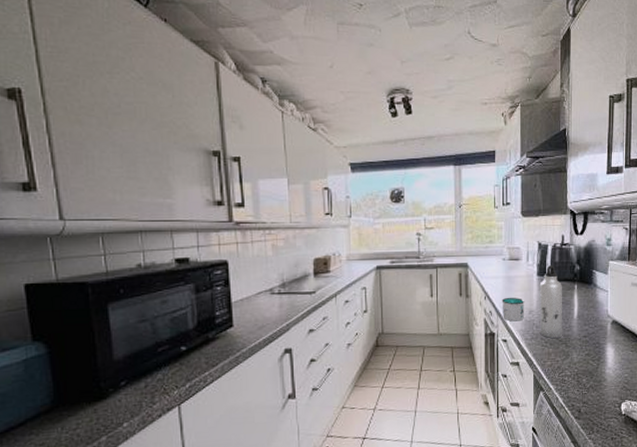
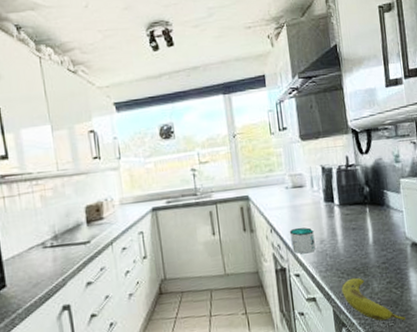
water bottle: present [539,265,563,339] -> none [328,189,360,268]
fruit: none [544,347,598,390] -> present [341,277,406,321]

